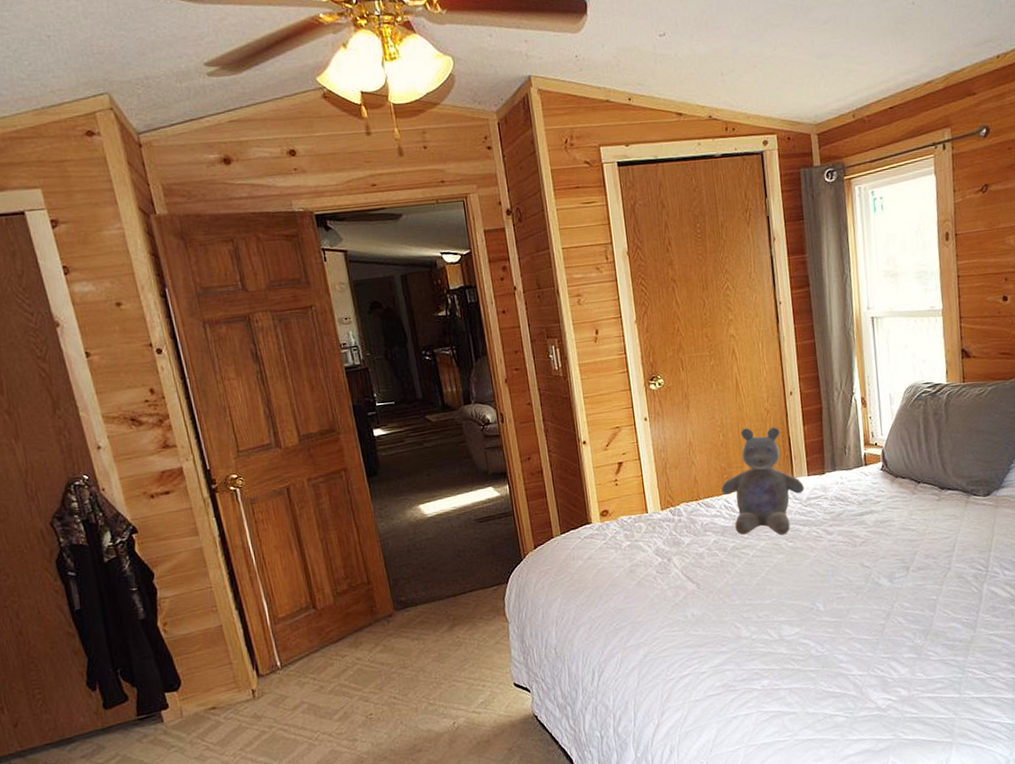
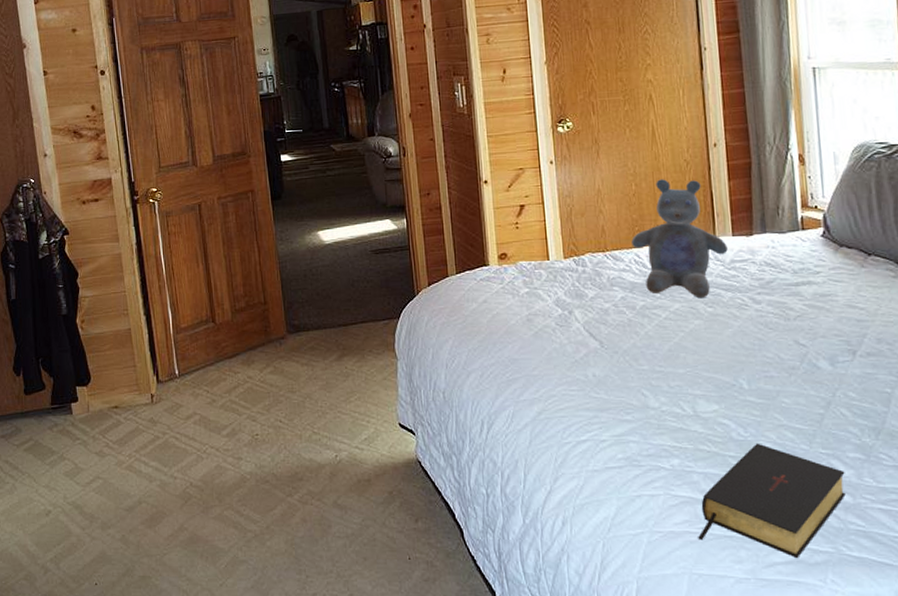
bible: none [786,656,902,749] -> present [698,443,846,559]

